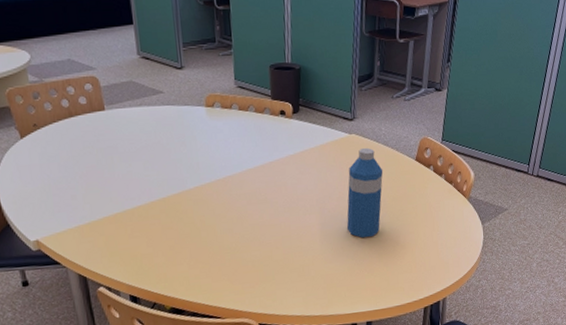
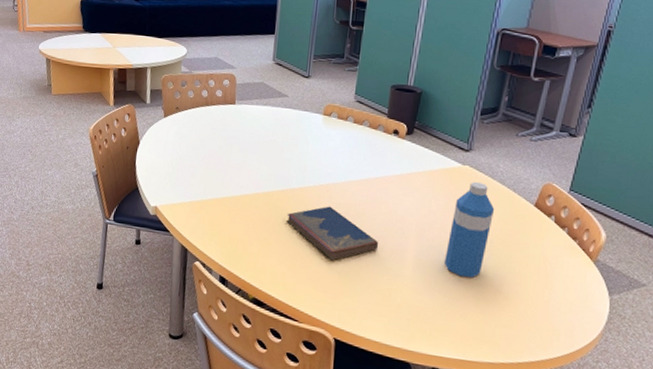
hardcover book: none [188,199,285,252] -> present [286,206,378,261]

